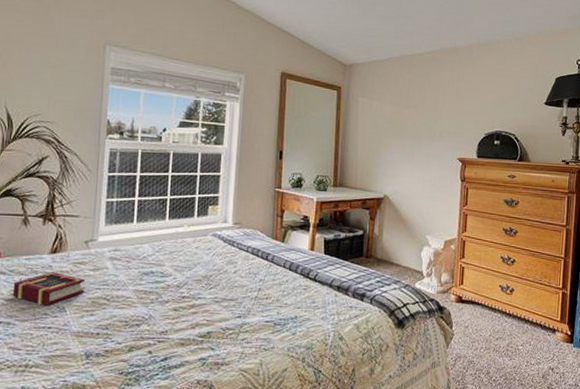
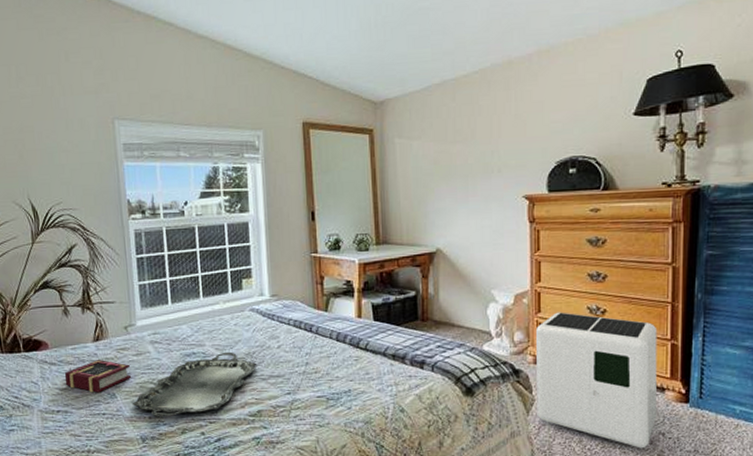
serving tray: none [81,273,212,334] -> present [132,351,256,418]
air purifier: none [455,259,553,381] -> present [535,312,658,449]

